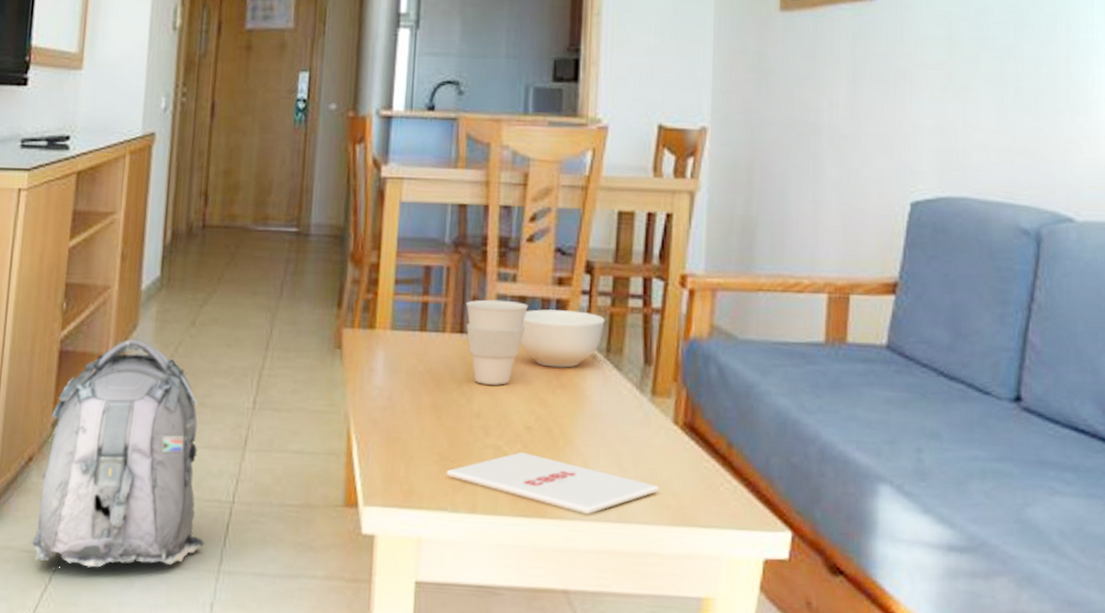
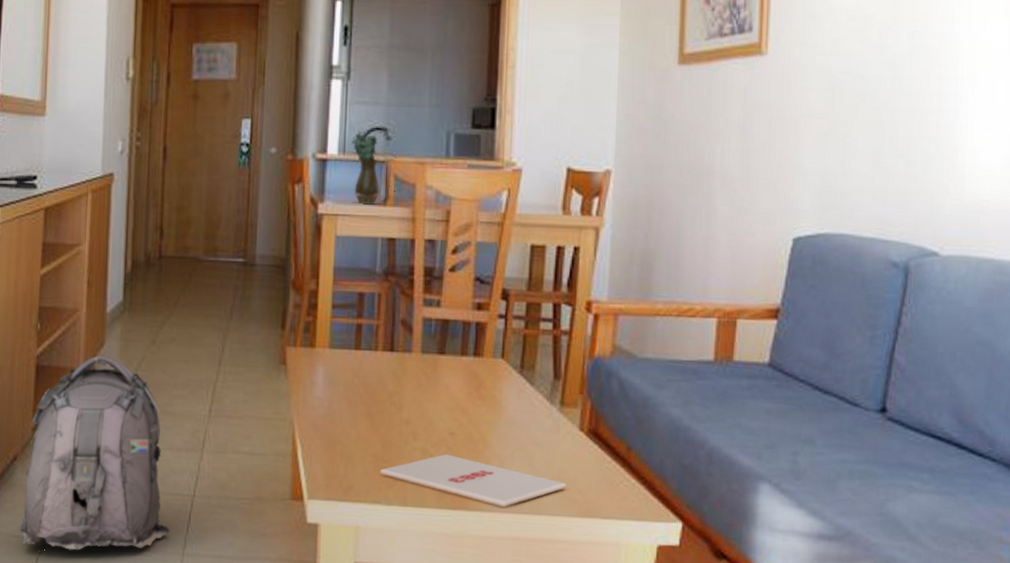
vase: none [420,85,451,167] -> present [352,131,380,205]
cup: present [465,299,529,385] -> none [395,322,452,397]
bowl: present [520,309,605,368] -> none [444,331,519,382]

